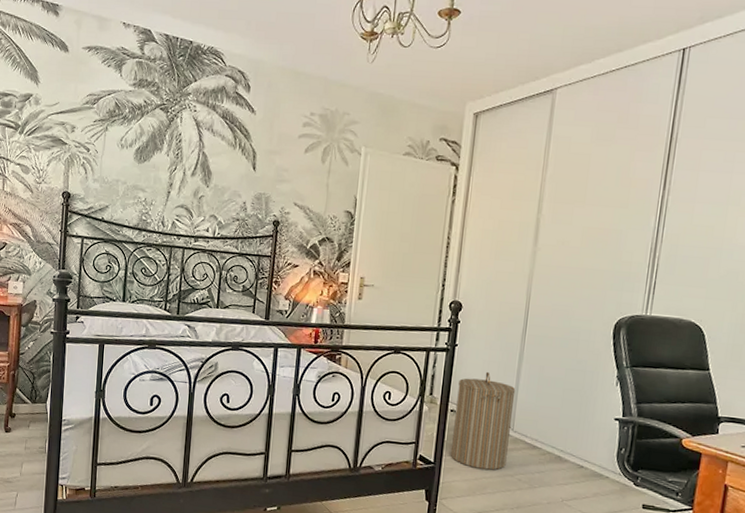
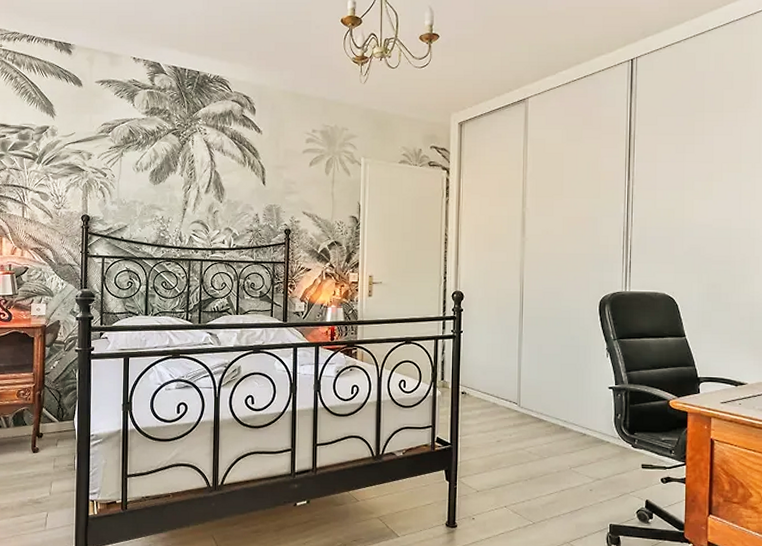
laundry hamper: present [451,371,516,470] -> none [466,353,519,446]

